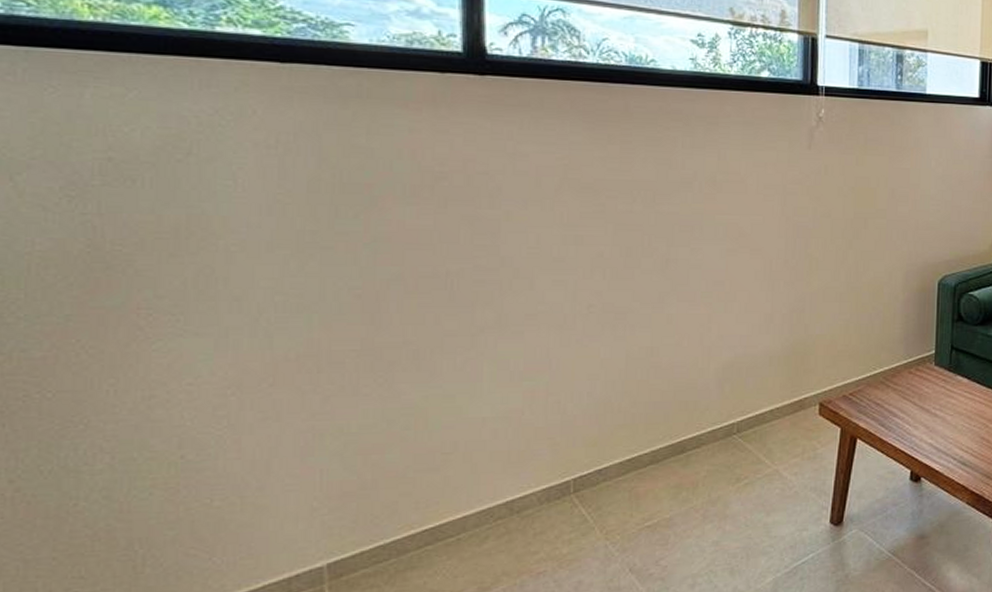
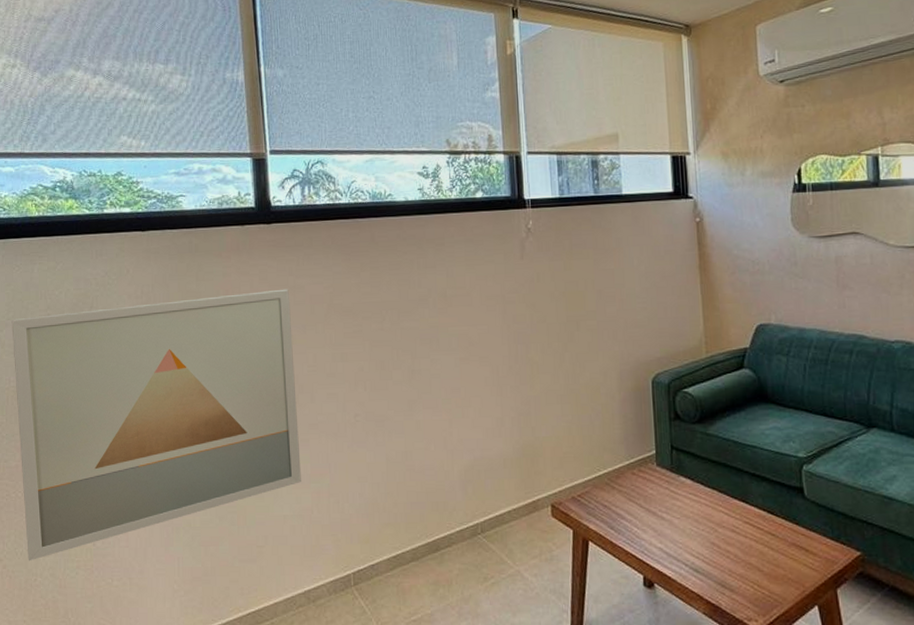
wall art: none [39,155,511,482] -> present [11,289,301,562]

